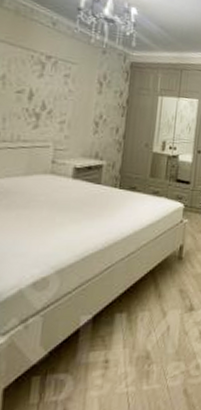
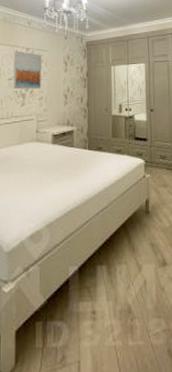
wall art: none [23,56,69,110] -> present [13,50,42,90]

